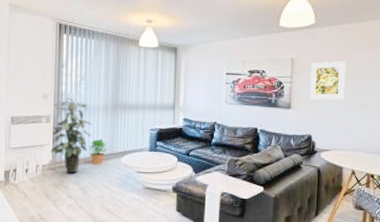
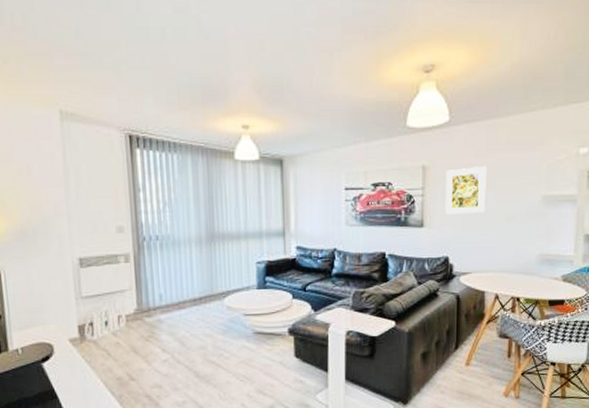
indoor plant: present [50,97,92,173] -> none [132,229,184,323]
potted plant: present [87,138,108,164] -> none [180,278,206,309]

